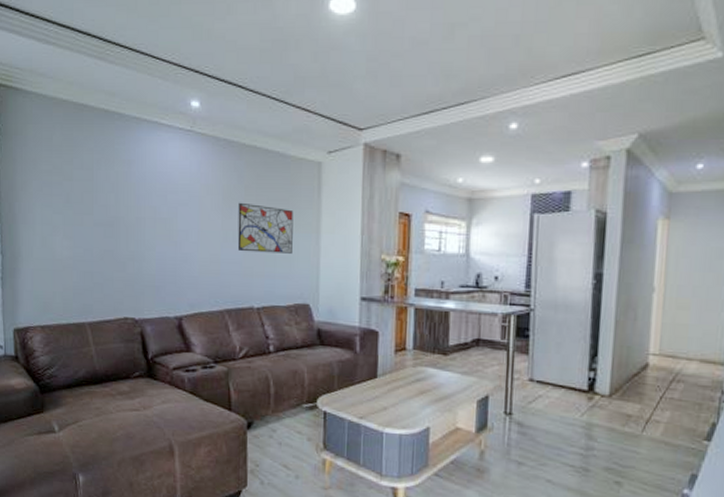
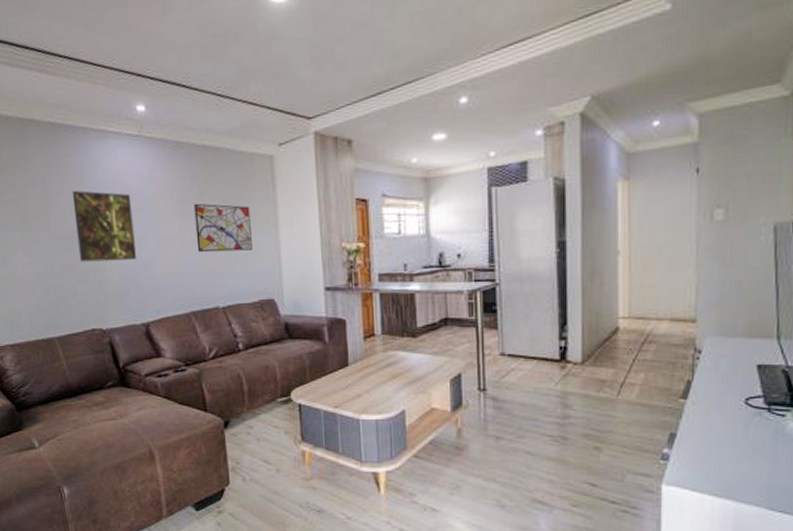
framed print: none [118,178,177,252] -> present [72,190,136,262]

